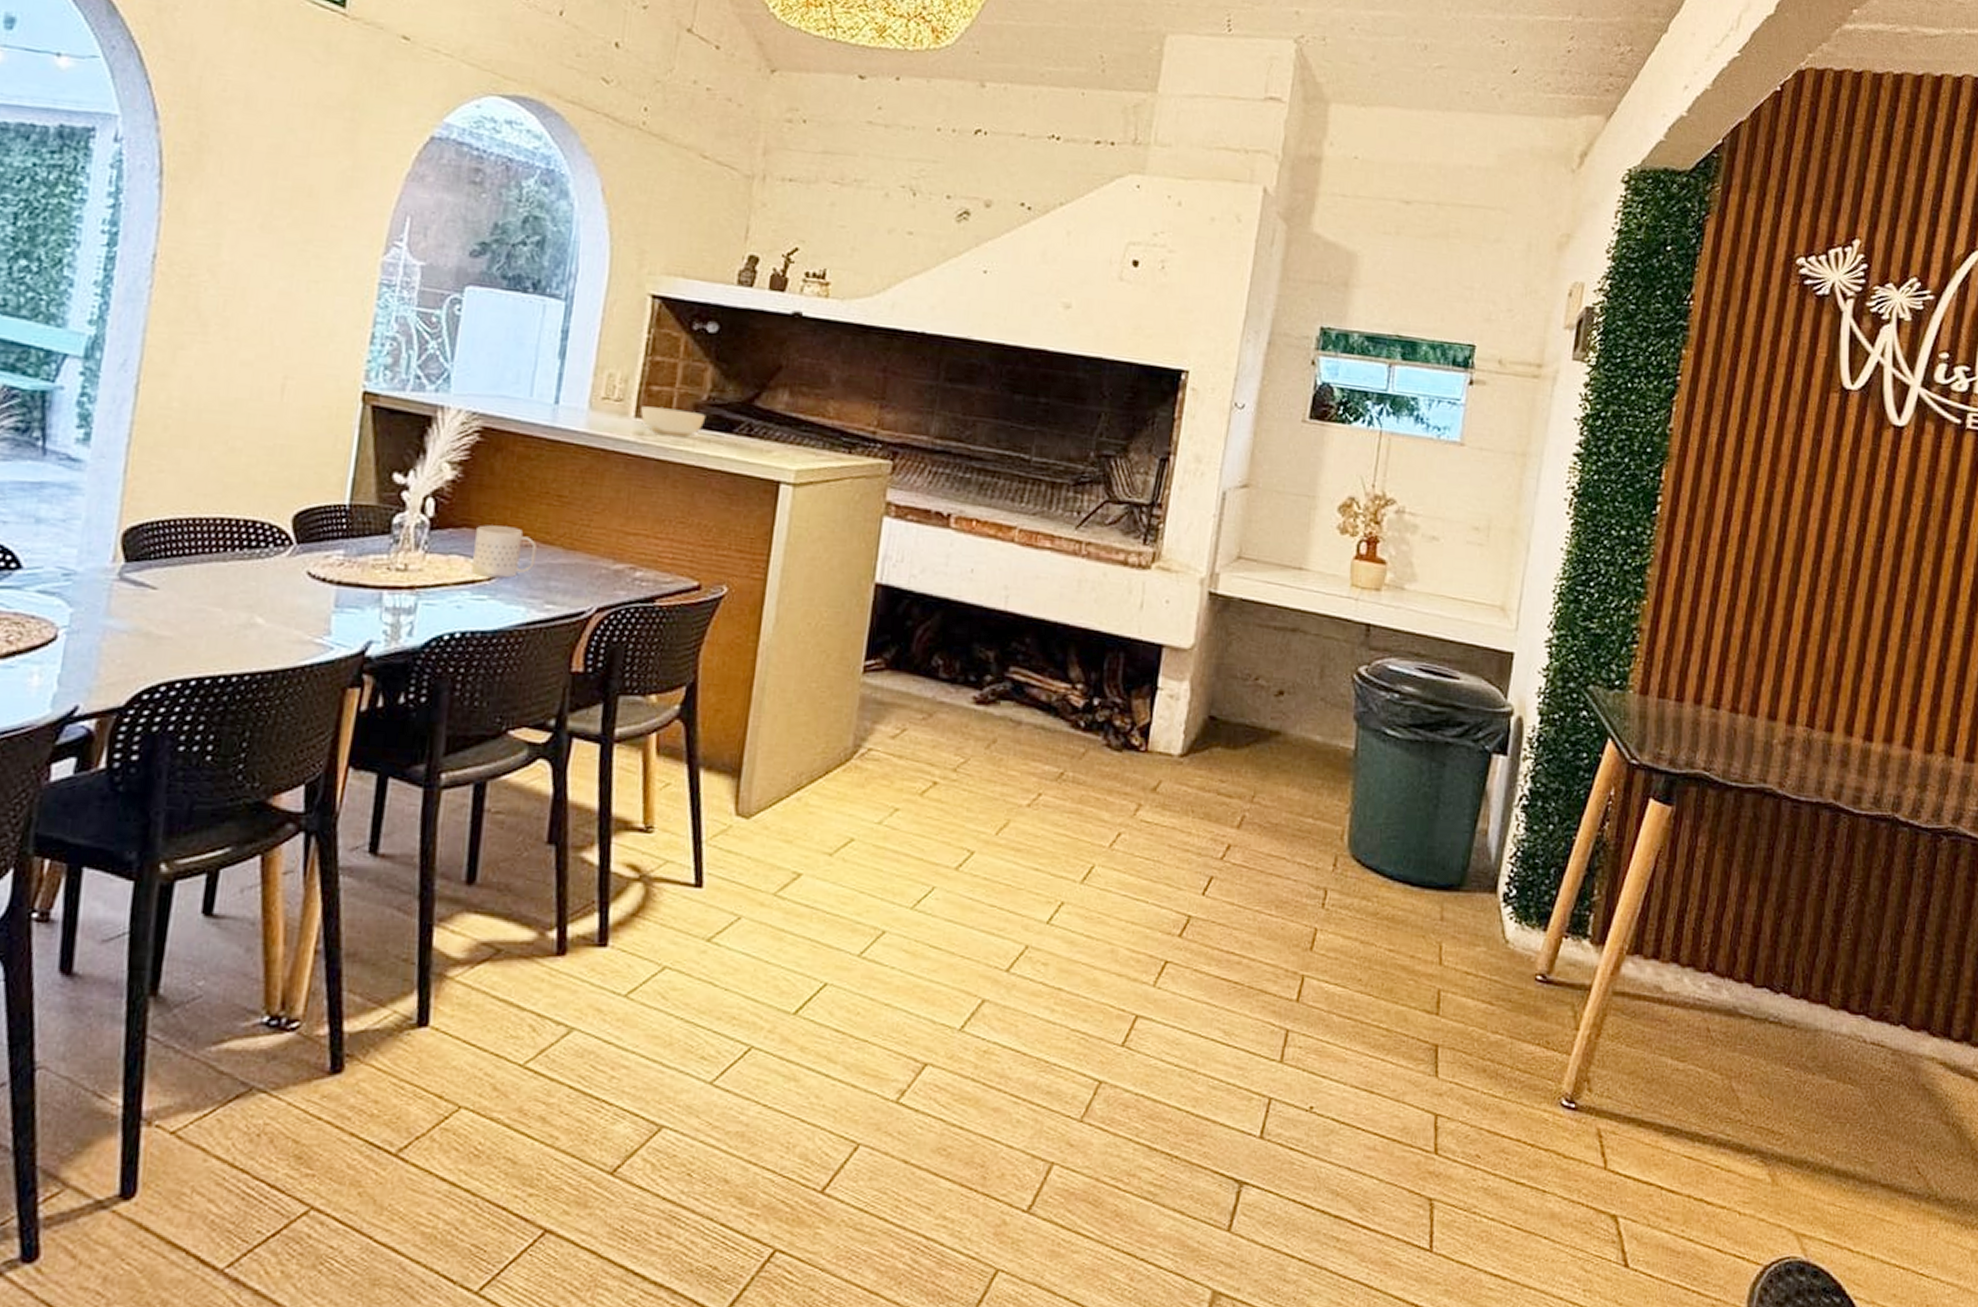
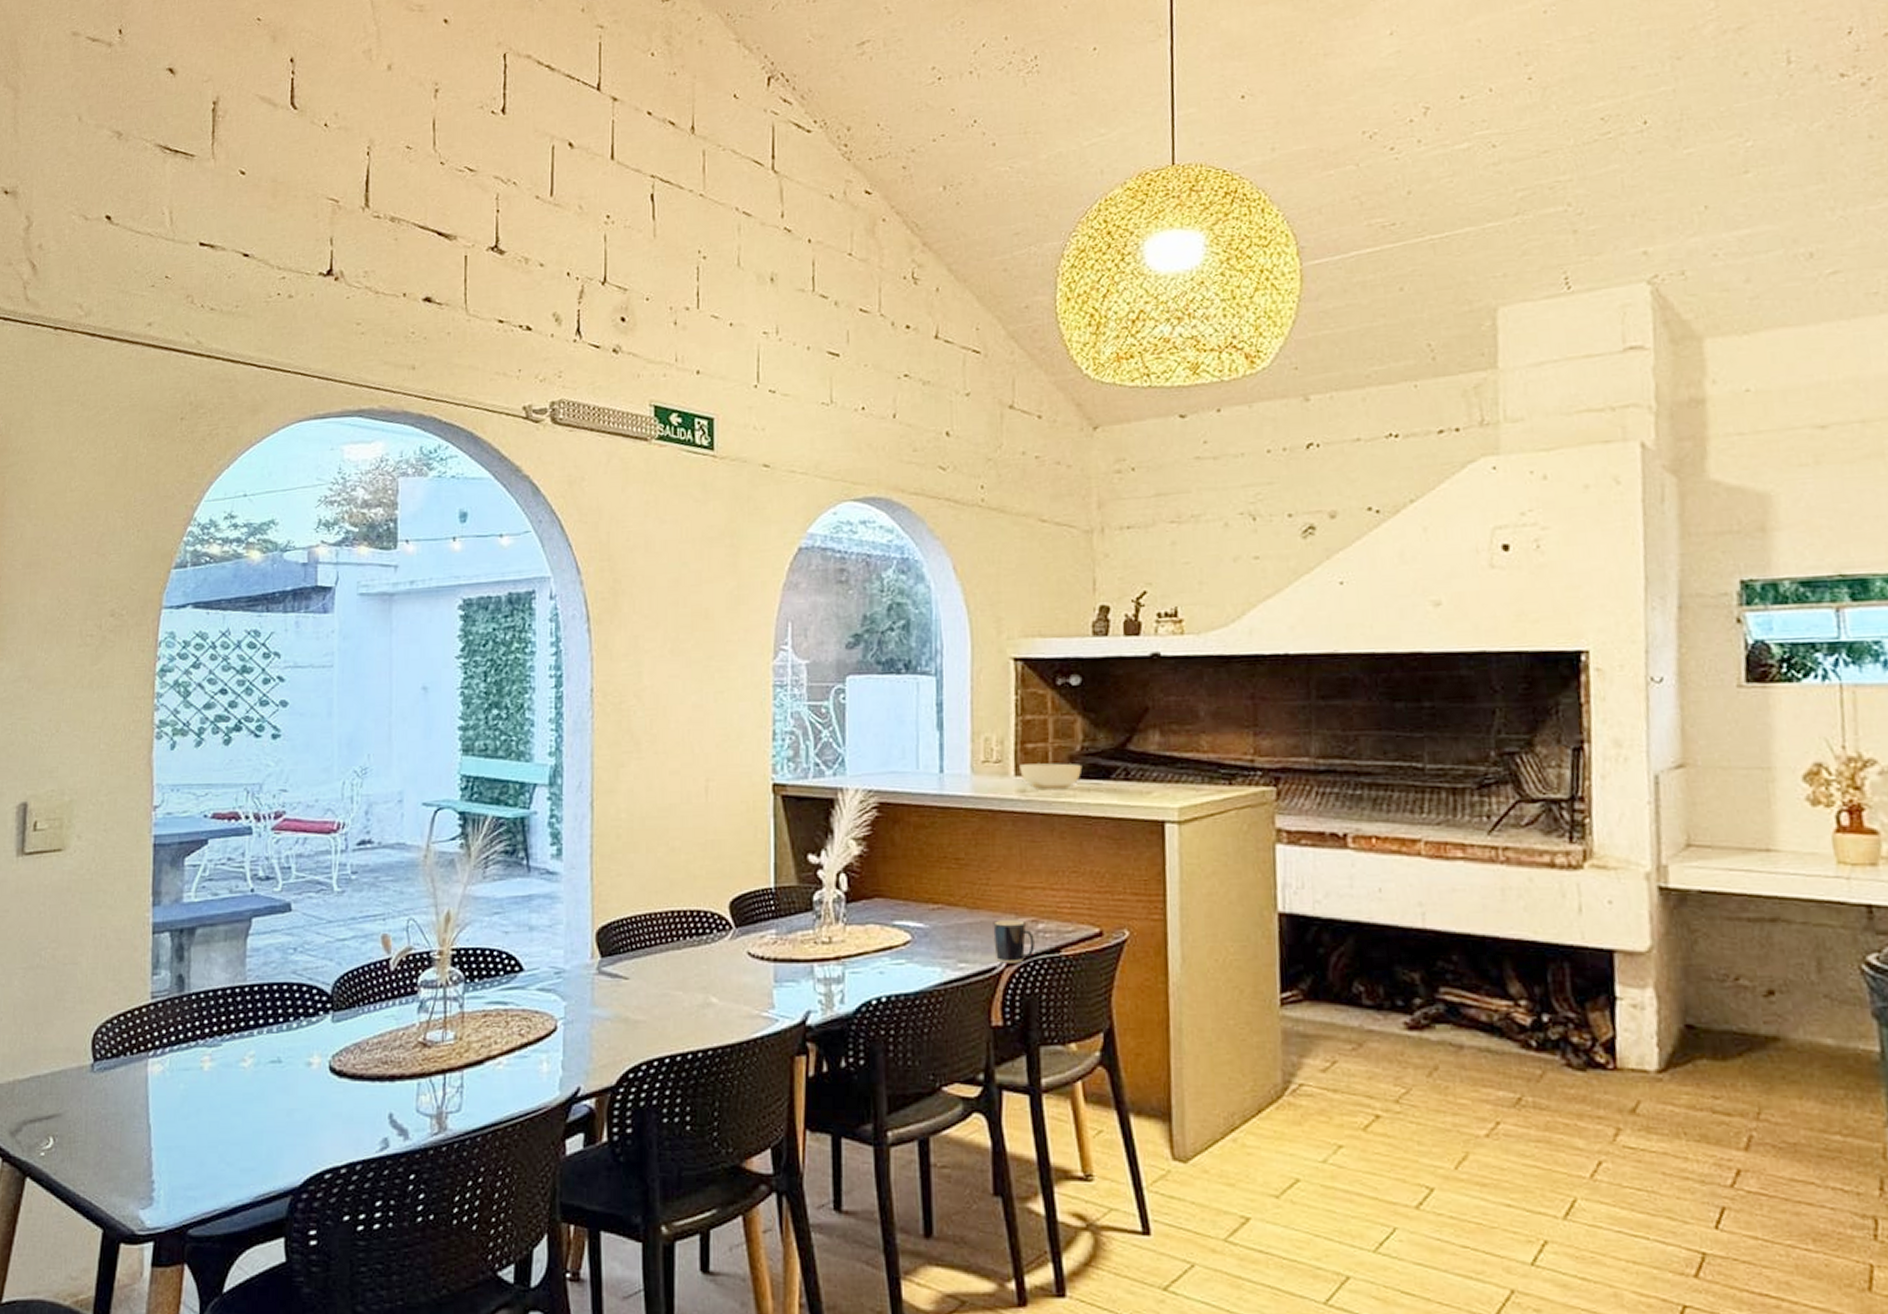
mug: present [472,525,537,579] -> none [887,893,943,944]
mug: none [586,563,630,610] -> present [993,919,1035,964]

